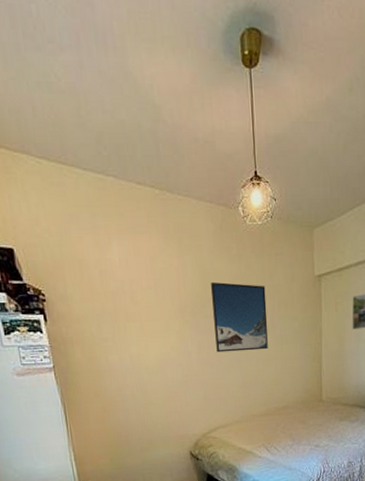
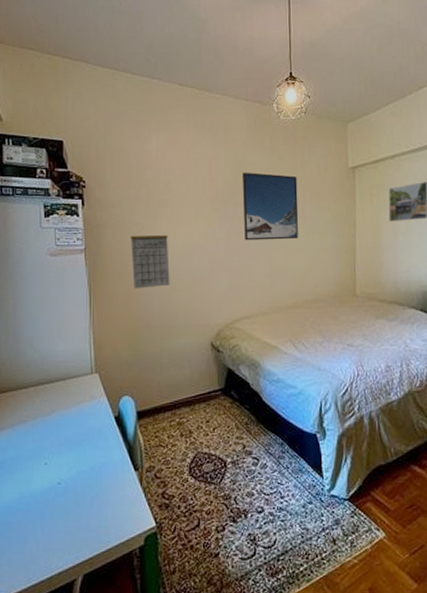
calendar: none [101,344,146,405] -> present [131,228,170,289]

